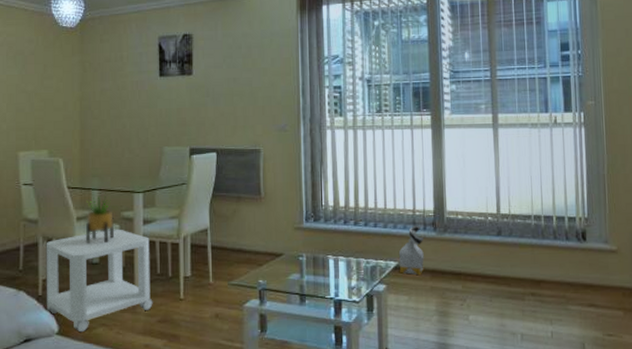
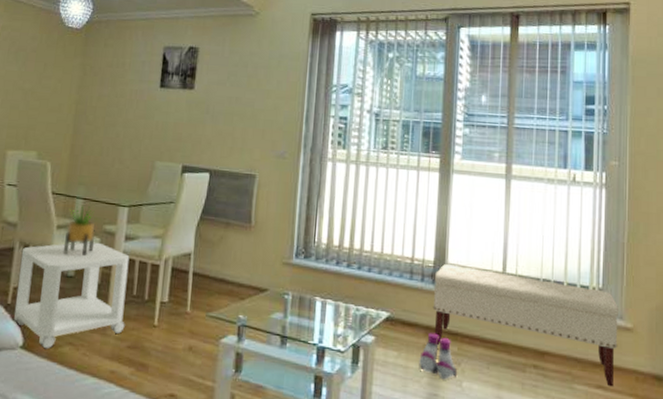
bag: present [398,225,424,276] -> none [390,275,421,331]
boots: none [428,275,464,316] -> present [419,332,458,380]
bench: none [436,212,605,304] -> present [432,264,620,387]

